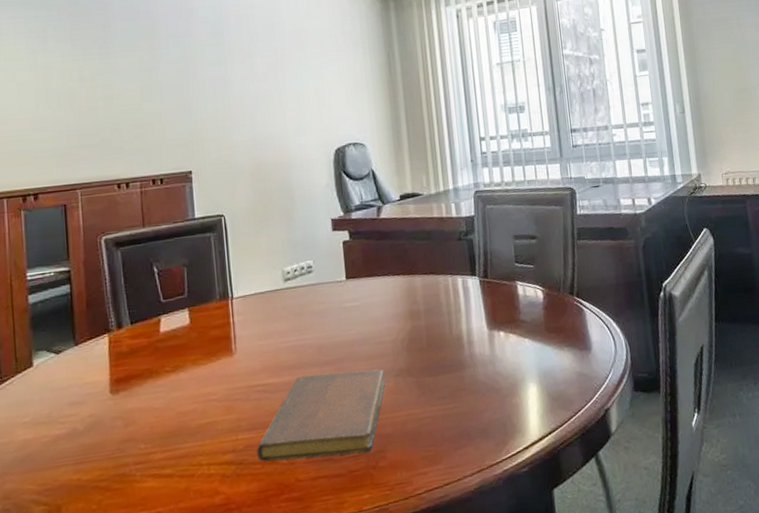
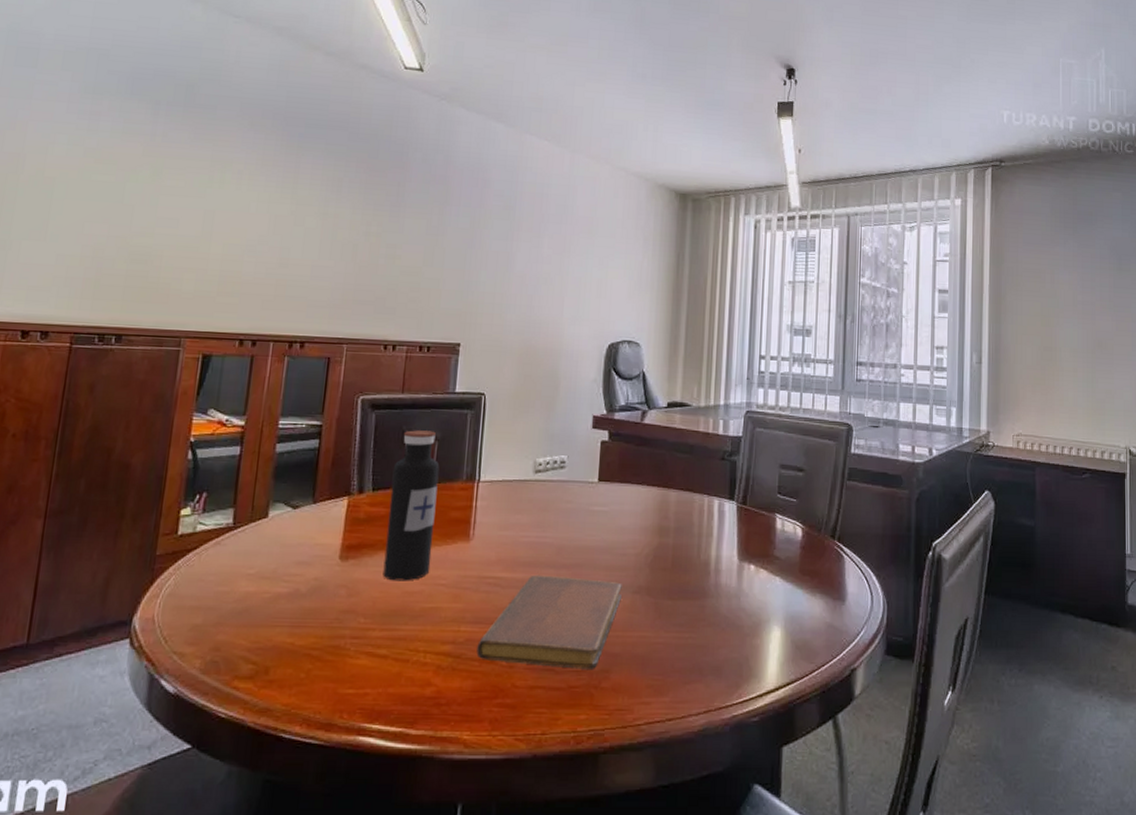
water bottle: none [147,258,200,405] -> present [383,430,440,581]

